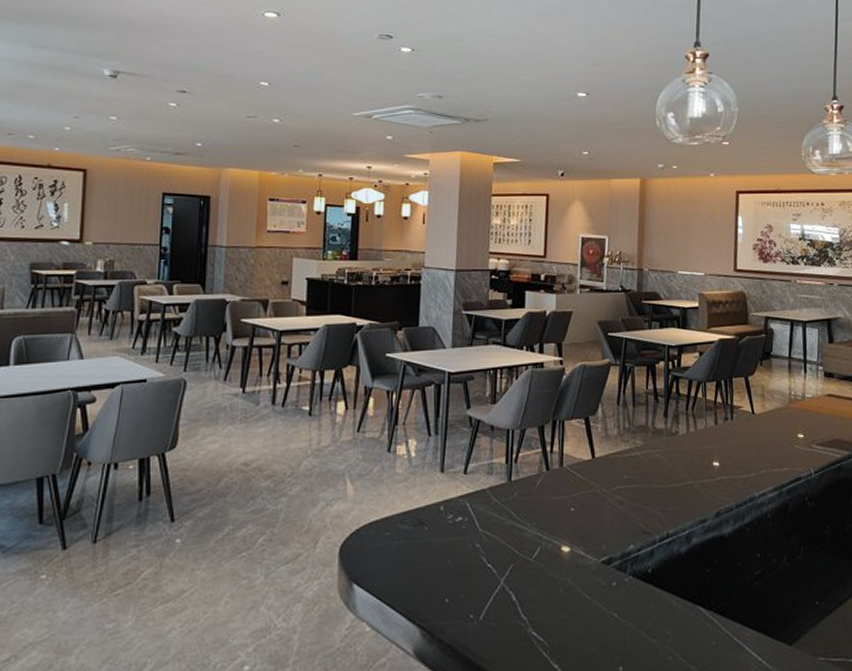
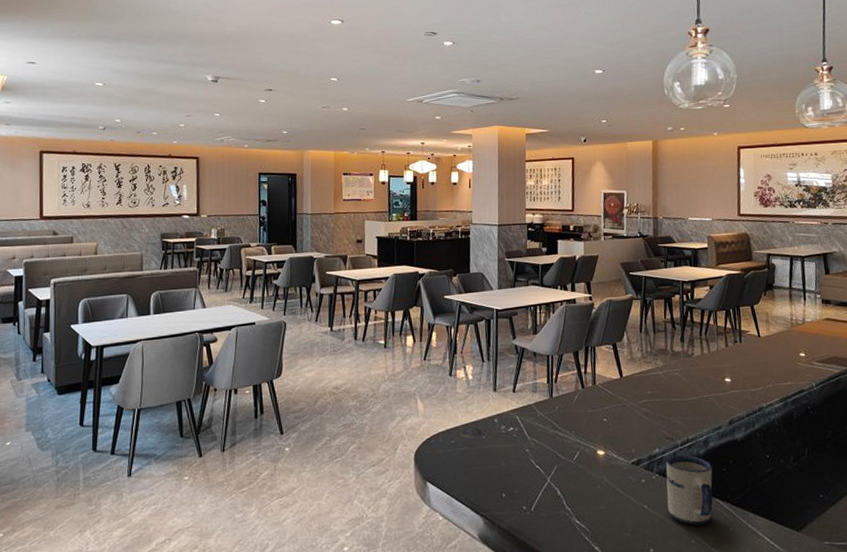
mug: none [641,552,695,638] -> present [666,454,713,525]

